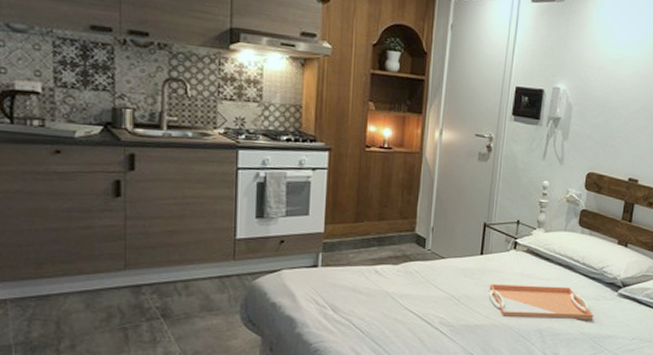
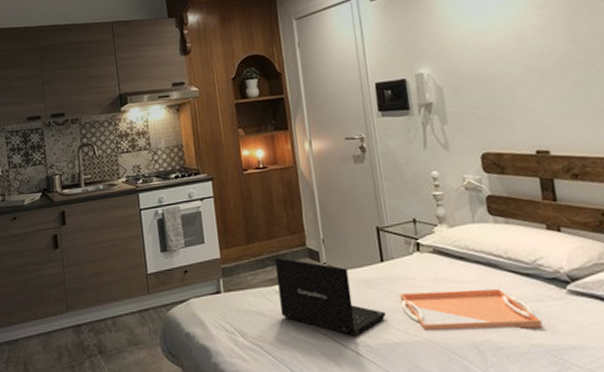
laptop: none [376,239,473,317] -> present [274,257,386,336]

